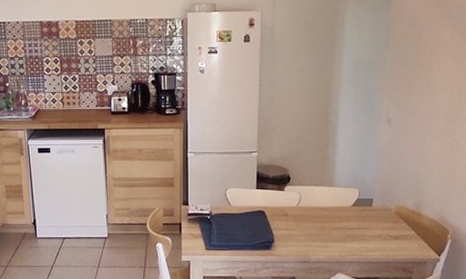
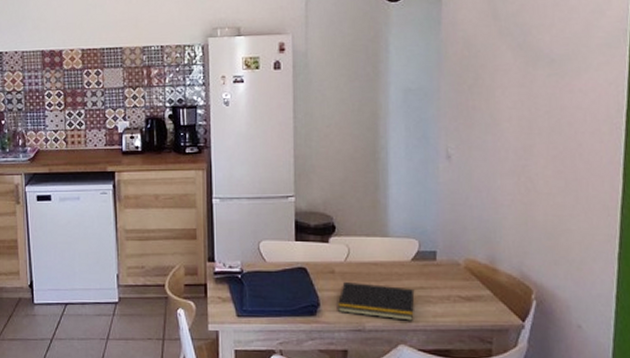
notepad: none [289,222,353,254] -> present [338,281,415,321]

